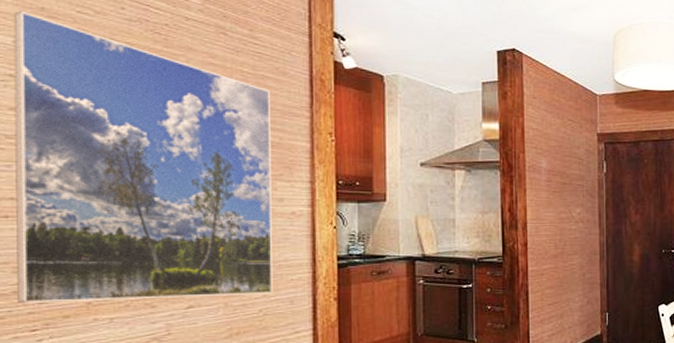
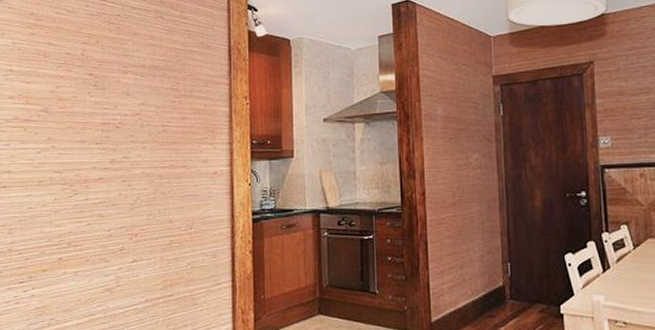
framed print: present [13,10,273,303] -> none [11,17,199,259]

